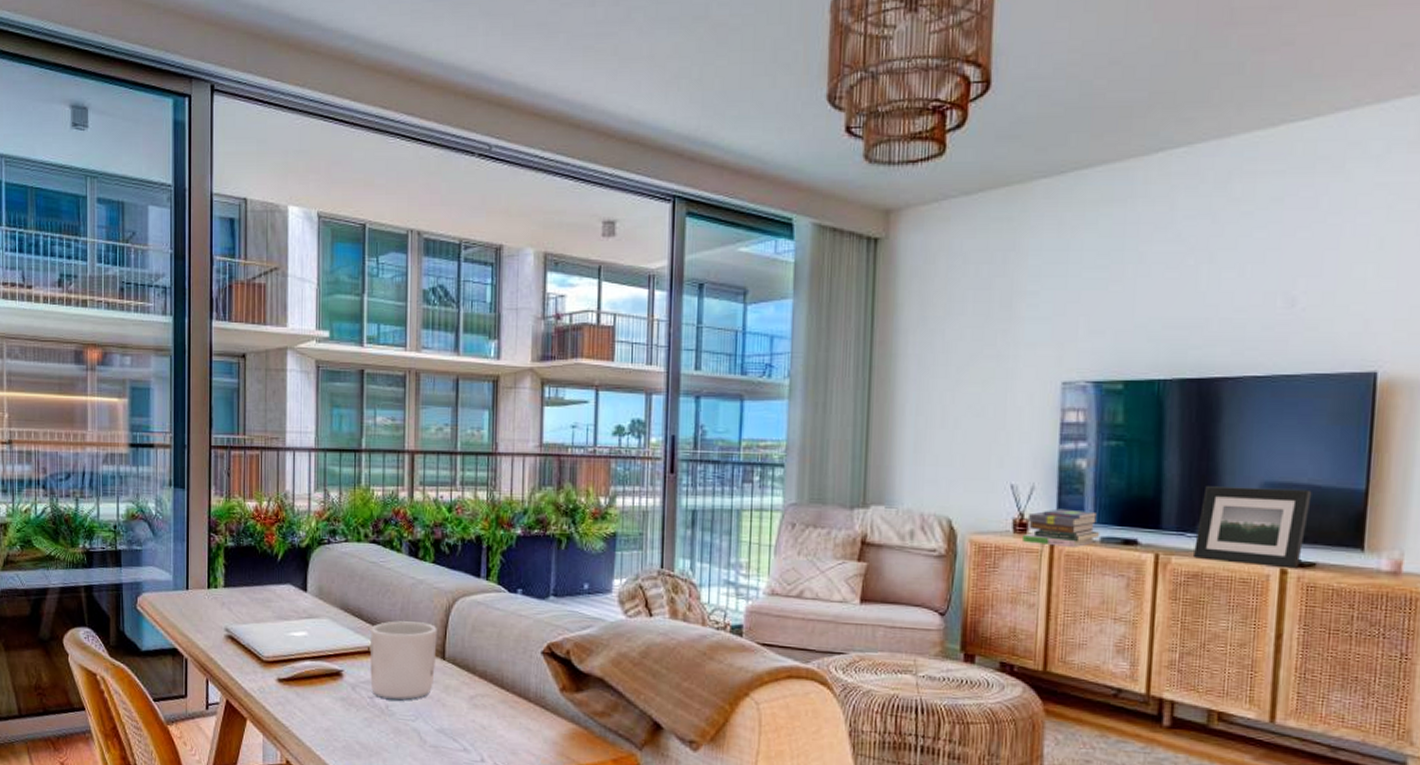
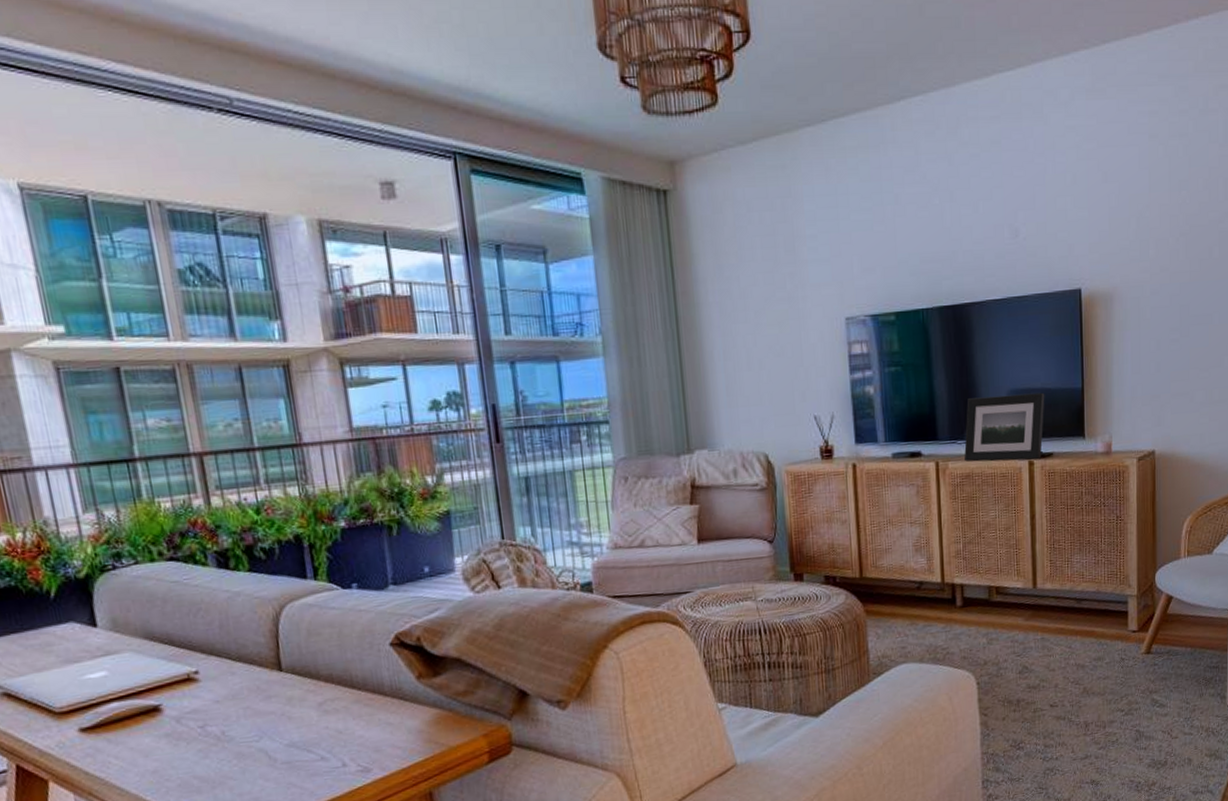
mug: present [370,621,437,700] -> none [186,636,274,725]
books: present [1023,508,1101,549] -> none [830,431,892,467]

